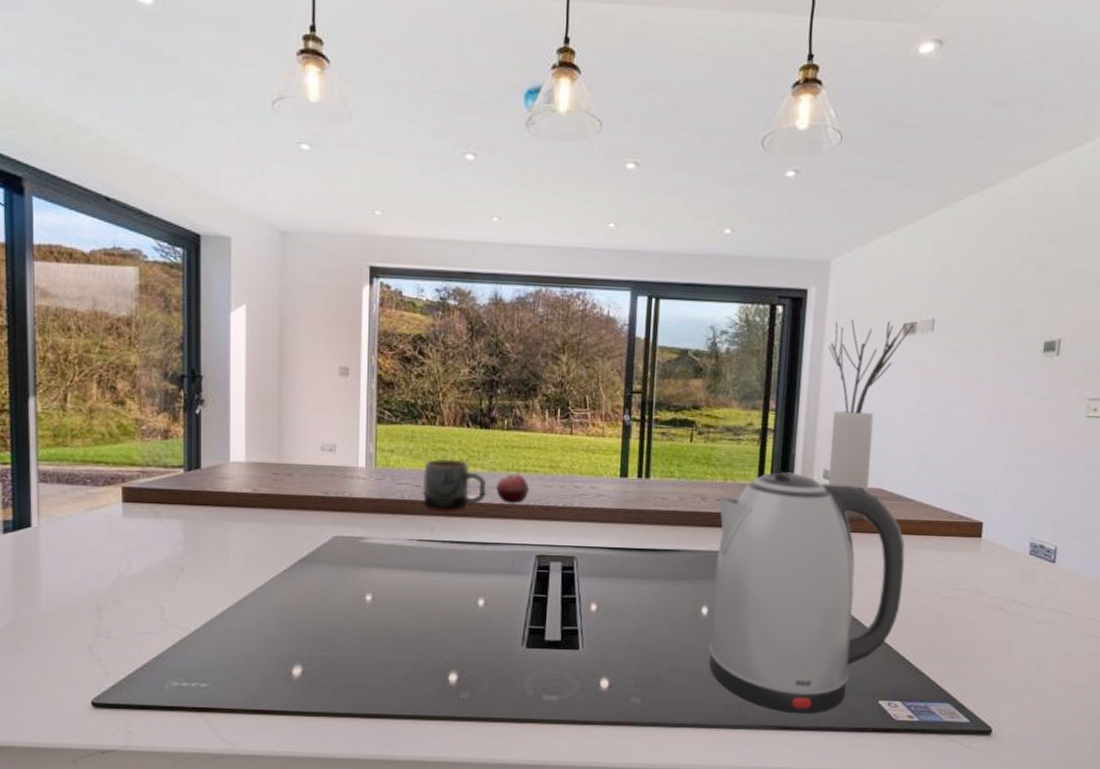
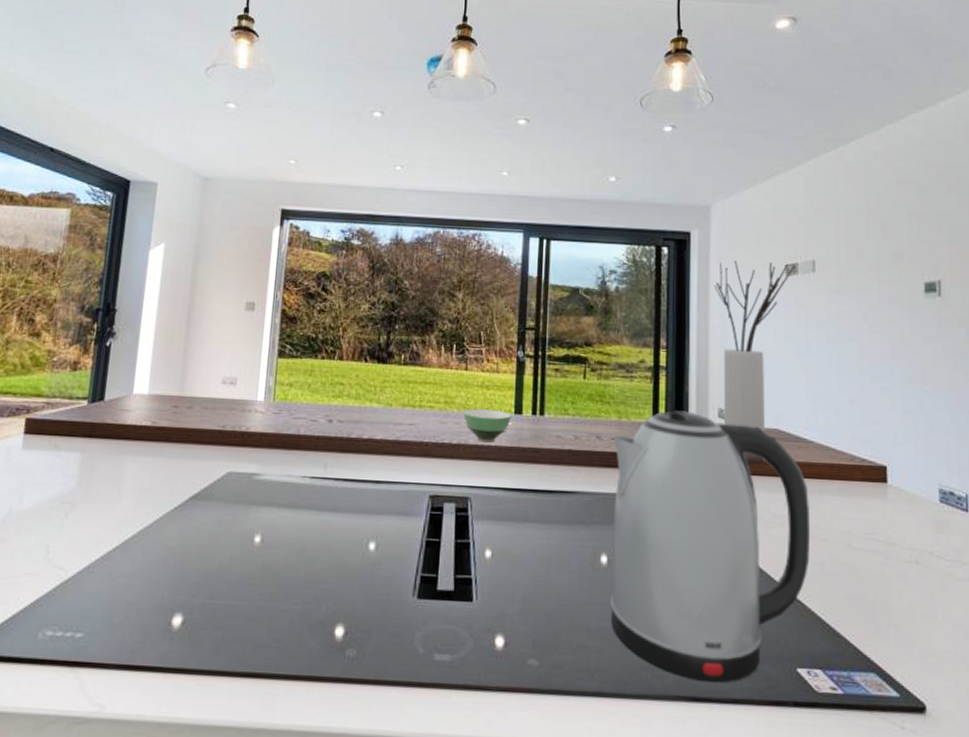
mug: present [422,458,486,513] -> none [318,393,381,449]
fruit: present [496,473,529,504] -> none [391,409,424,441]
bowl: none [568,472,617,506] -> present [462,408,512,444]

